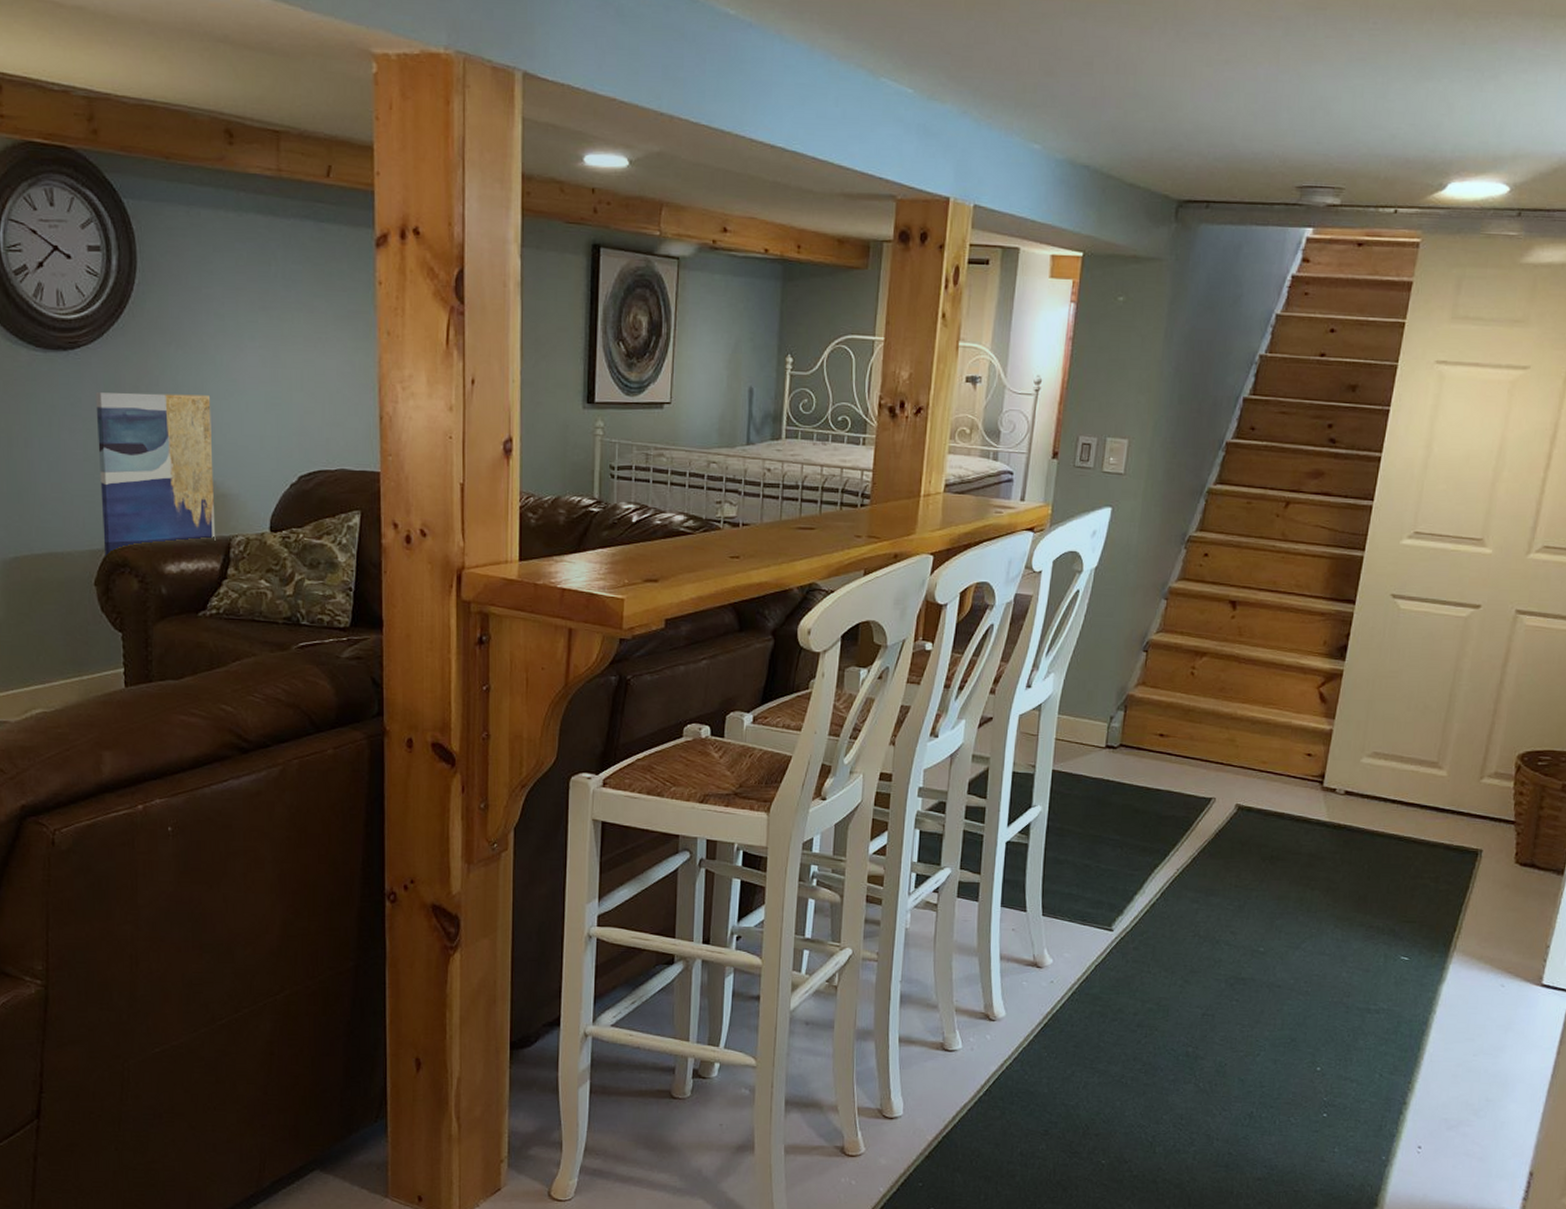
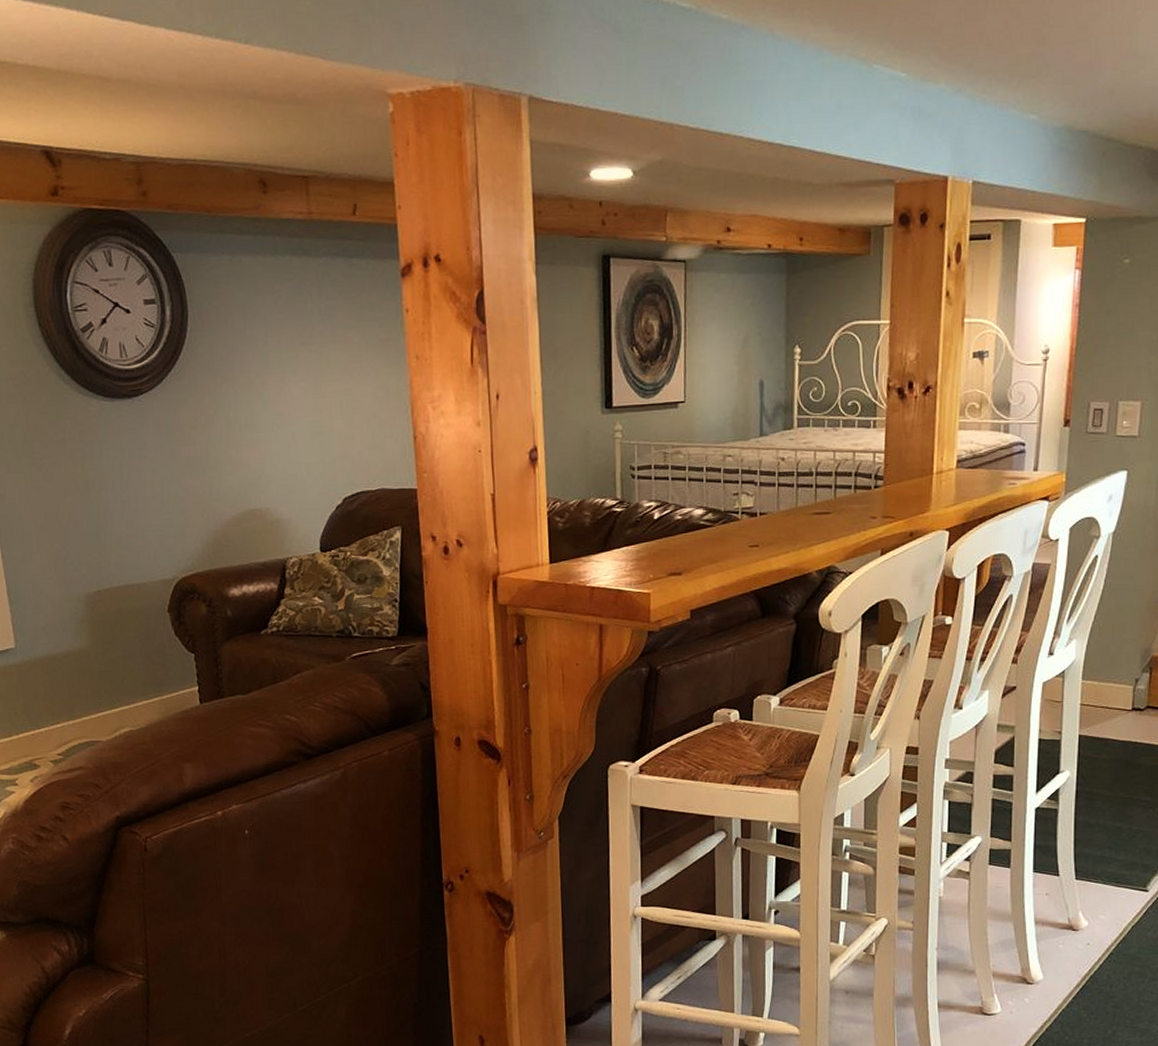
wall art: present [95,392,216,556] -> none [158,429,272,584]

